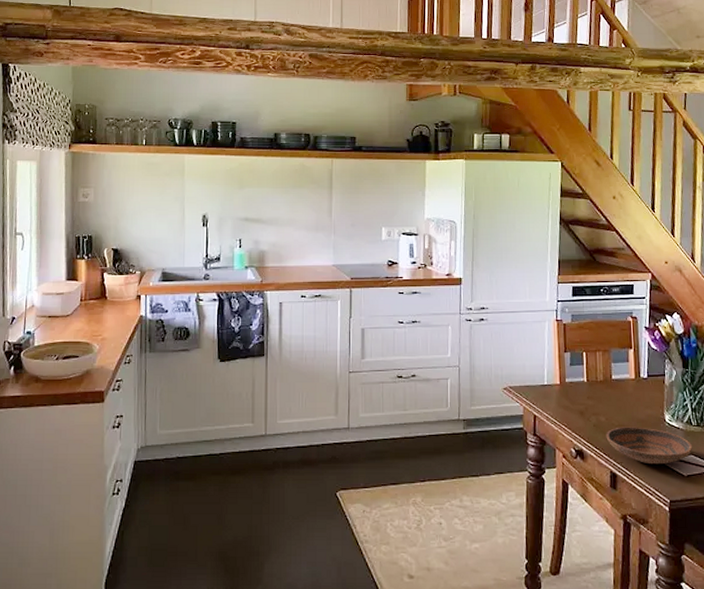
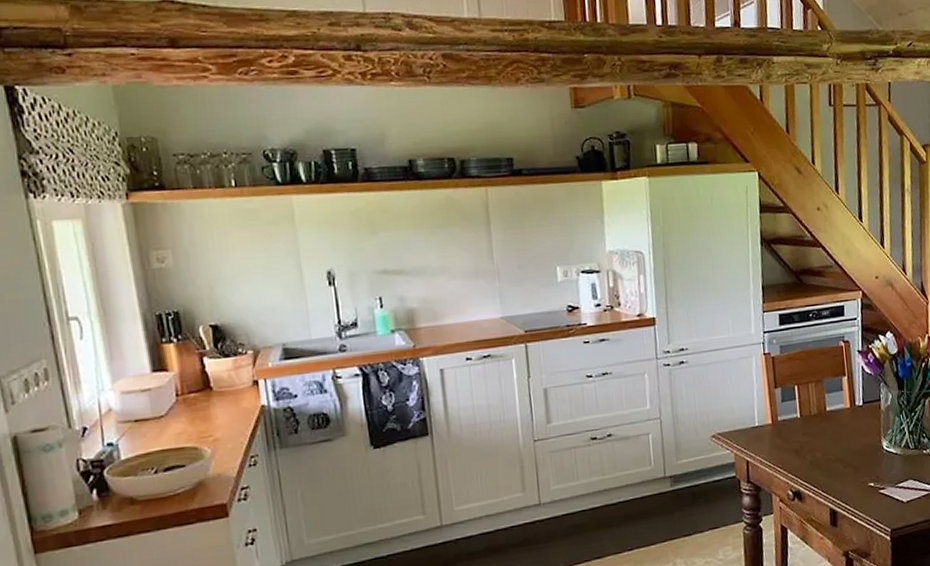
bowl: present [606,427,693,465] -> none [823,457,912,496]

